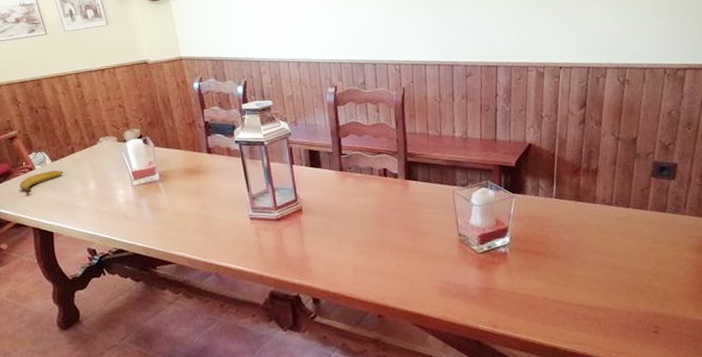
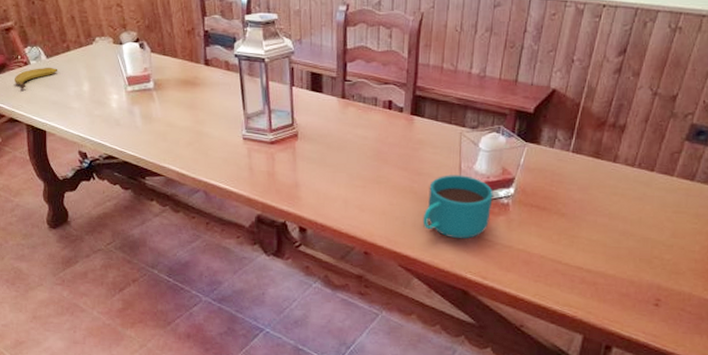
cup: none [429,230,492,292] -> present [422,175,493,239]

